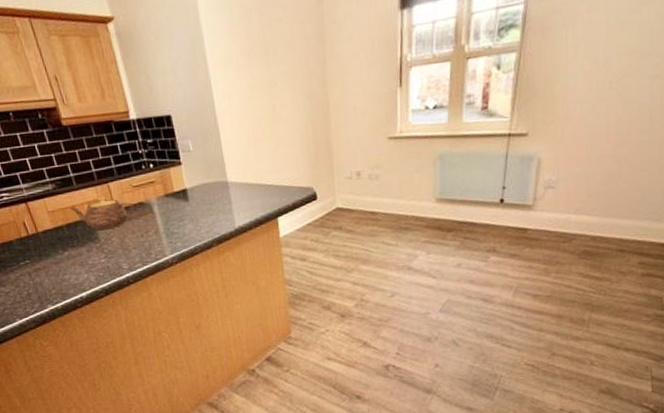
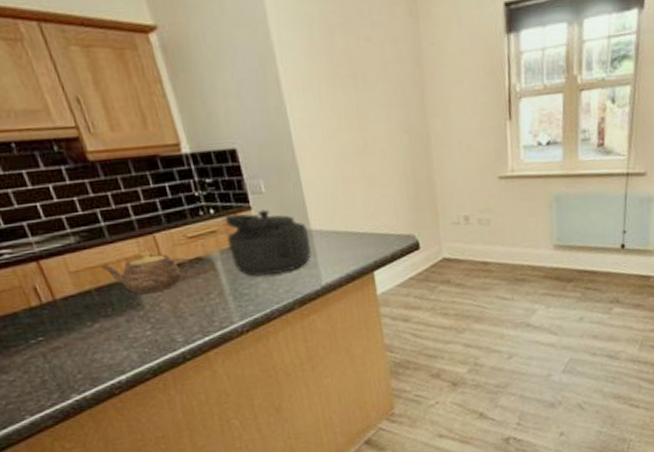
kettle: none [162,164,227,220] -> present [225,209,311,277]

